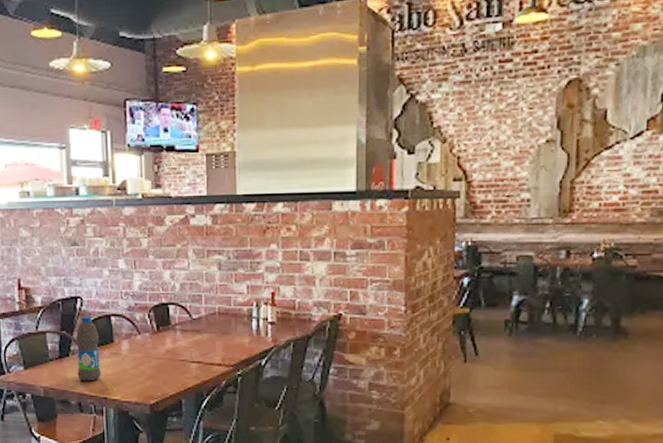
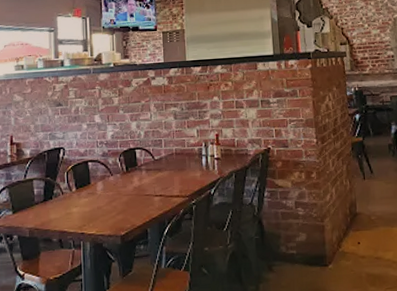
water bottle: present [75,316,102,382] -> none [58,163,80,220]

